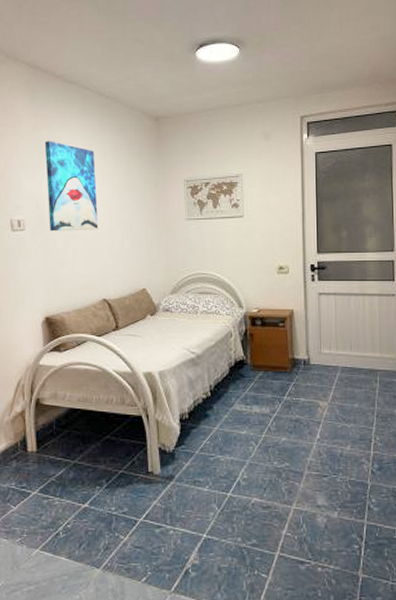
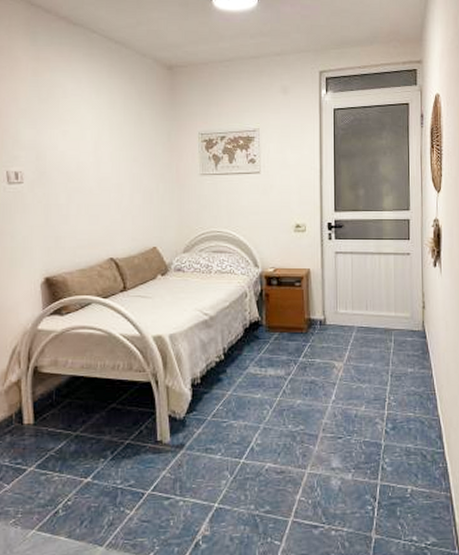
wall art: present [45,141,99,231] -> none [46,87,106,185]

